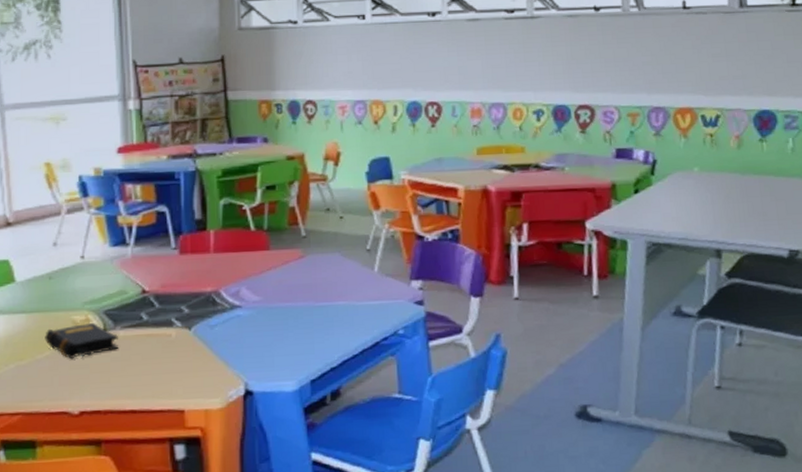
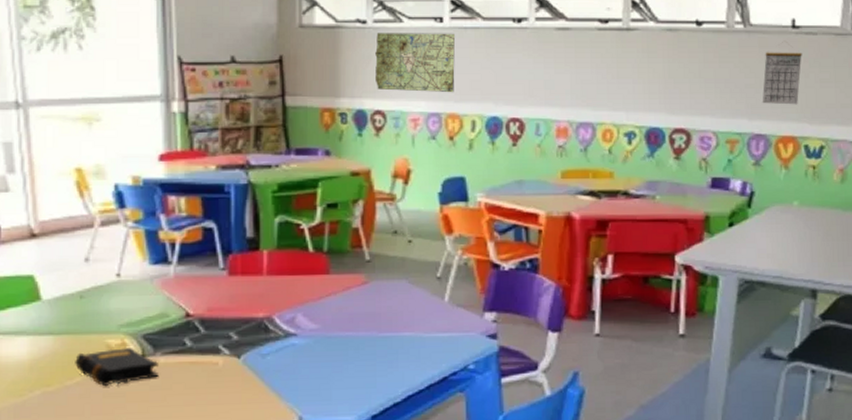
map: none [306,28,377,82] -> present [375,33,455,93]
calendar: none [659,31,694,79] -> present [762,52,802,105]

